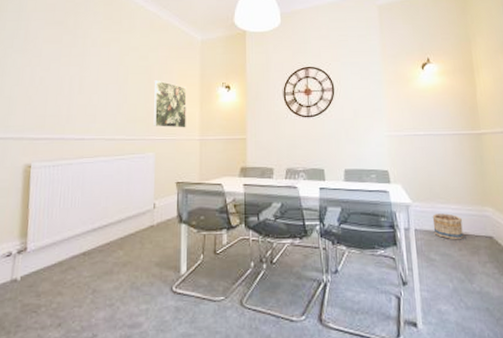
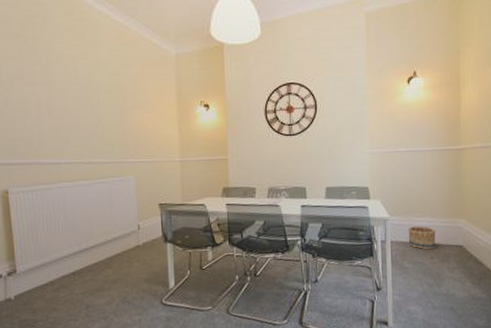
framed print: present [153,80,187,128] -> none [128,99,165,150]

